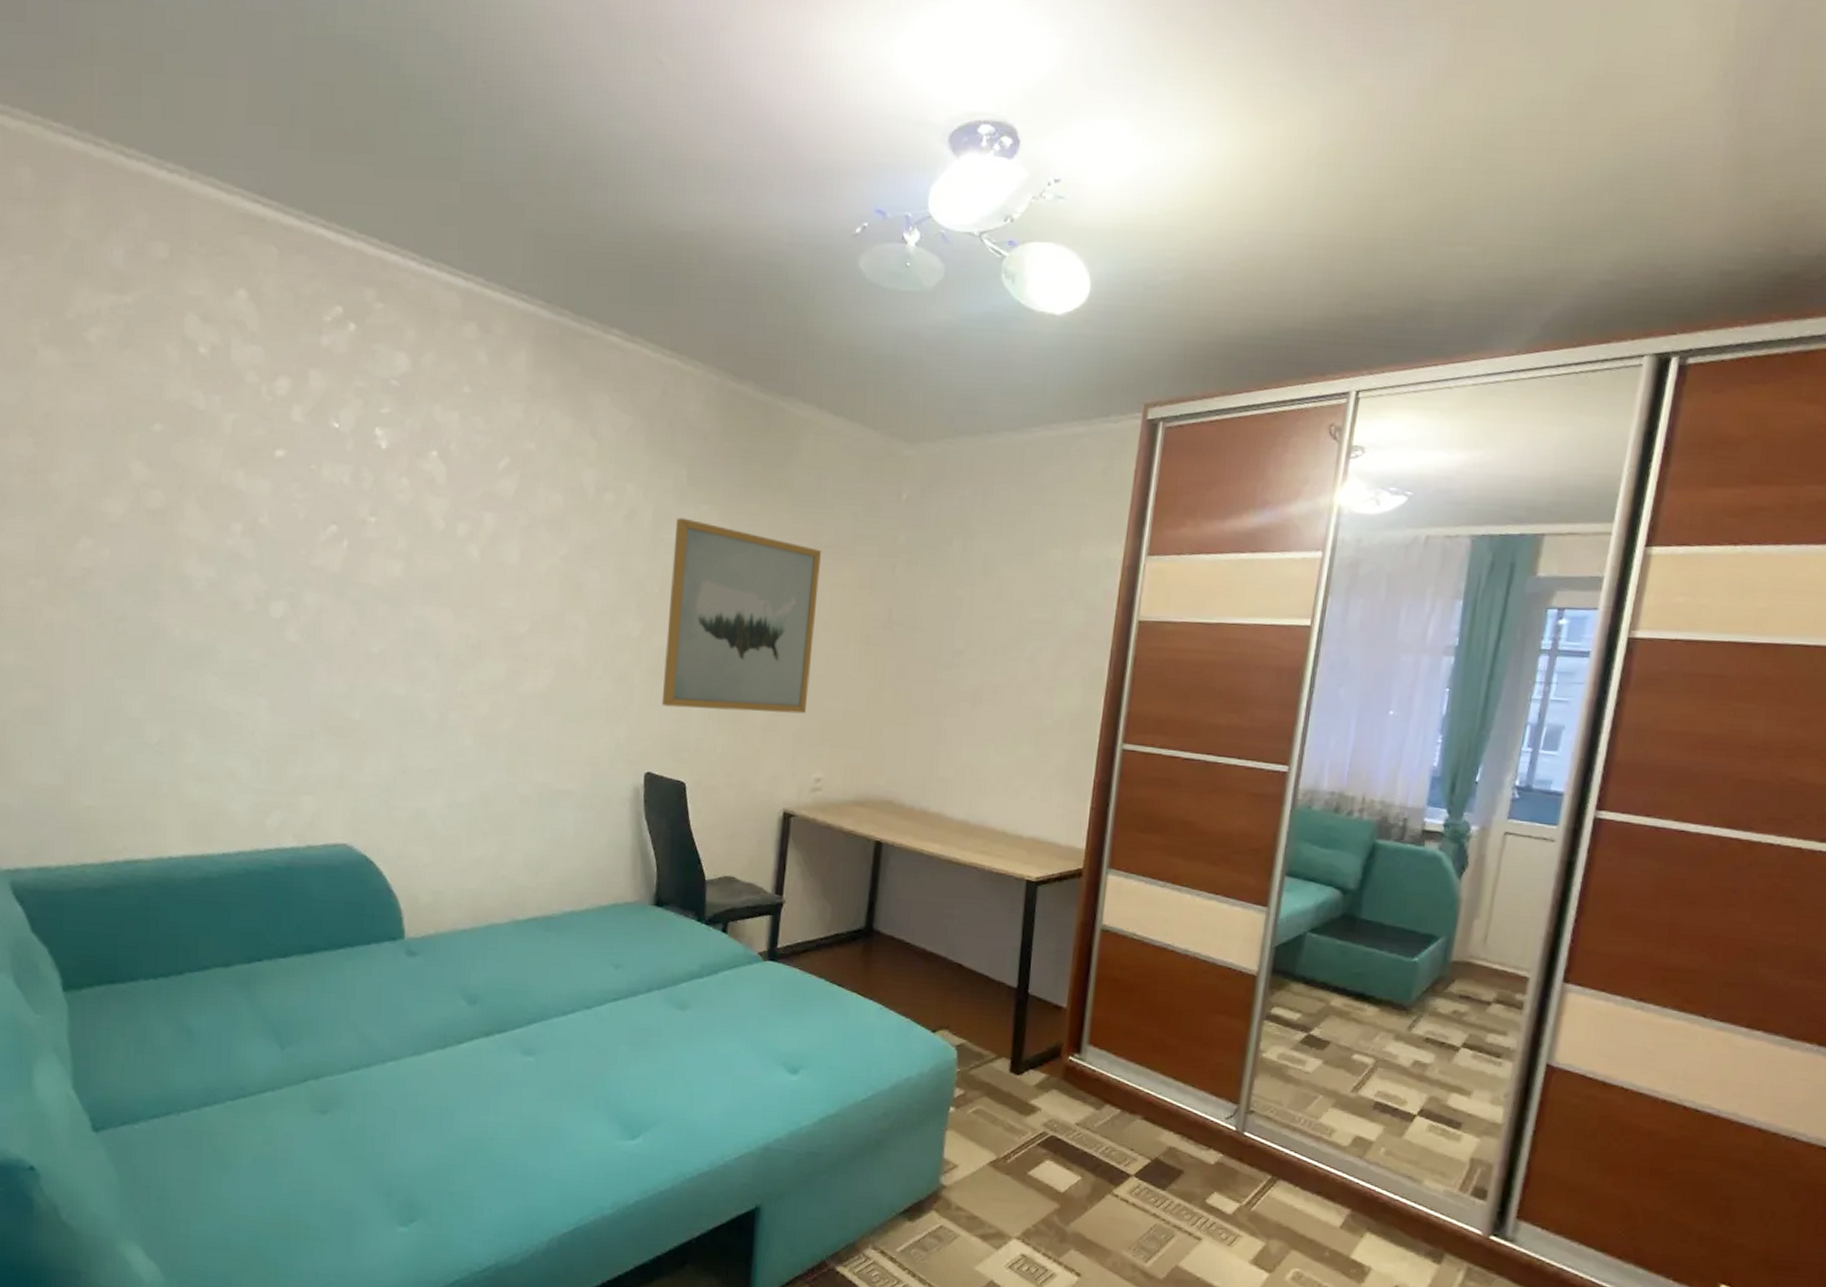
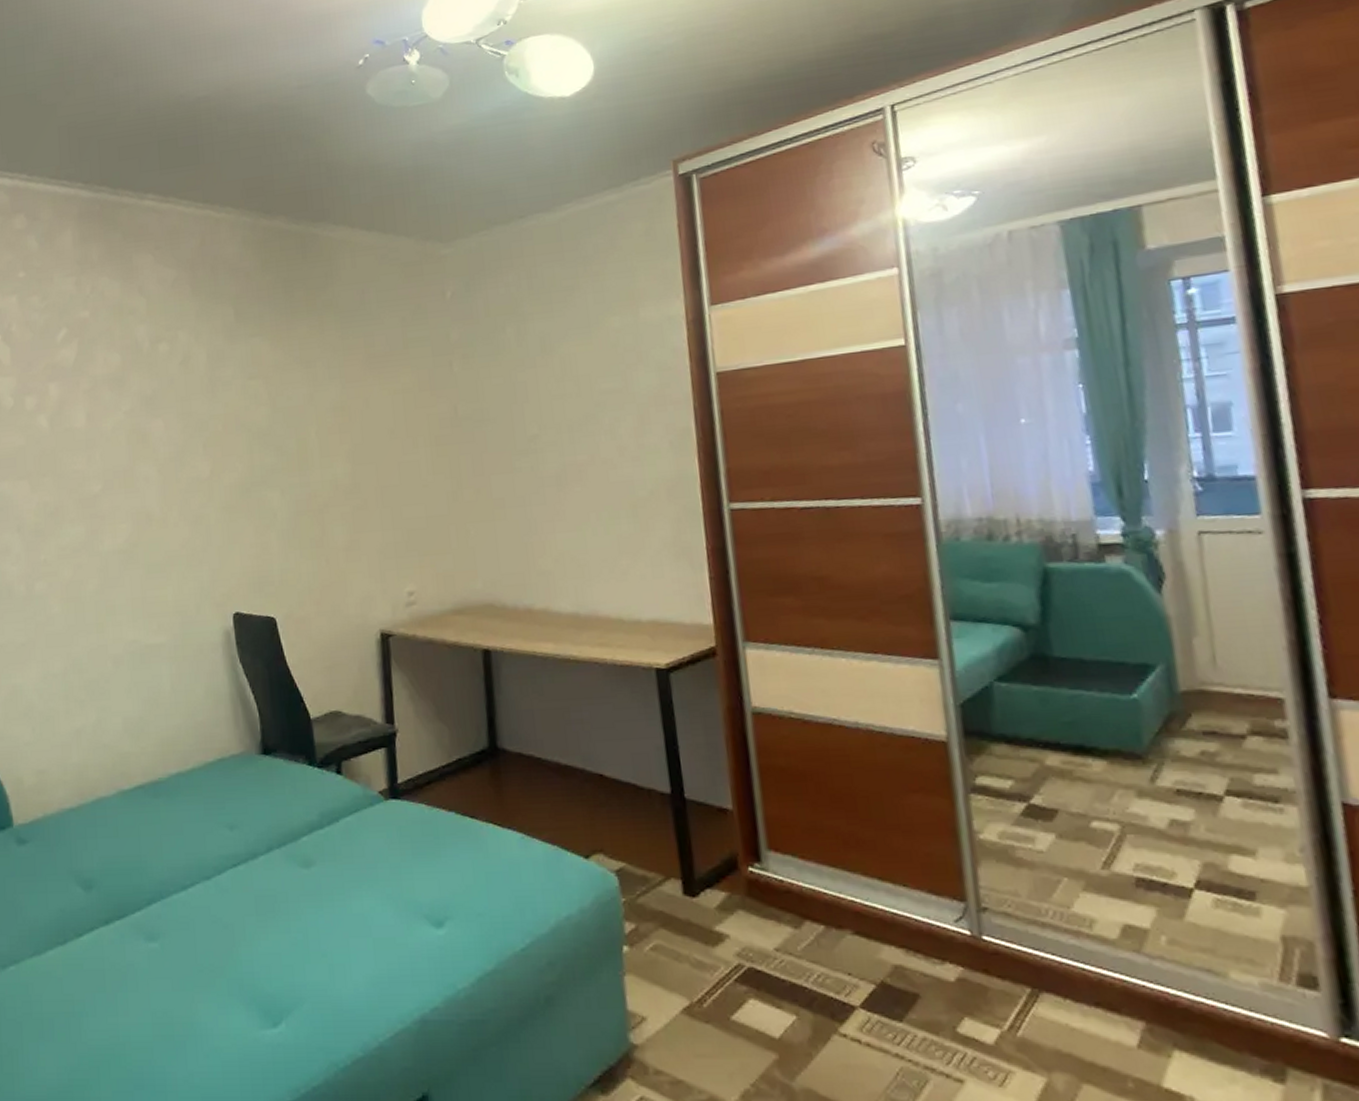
wall art: present [661,518,821,714] -> none [230,354,387,542]

